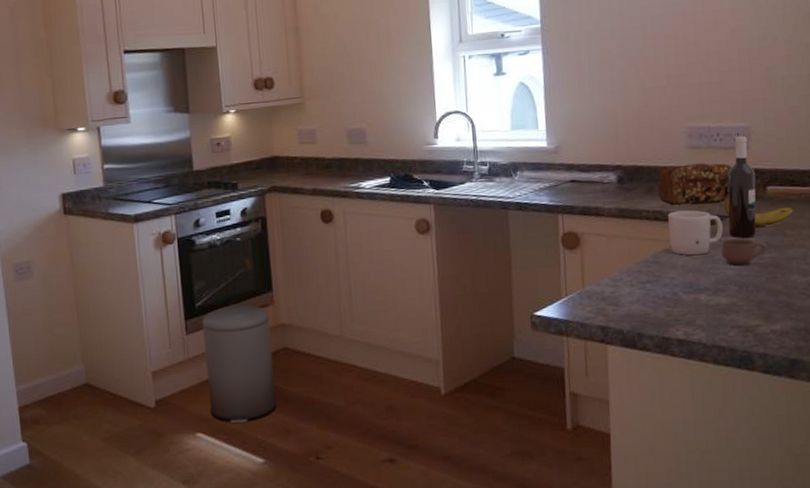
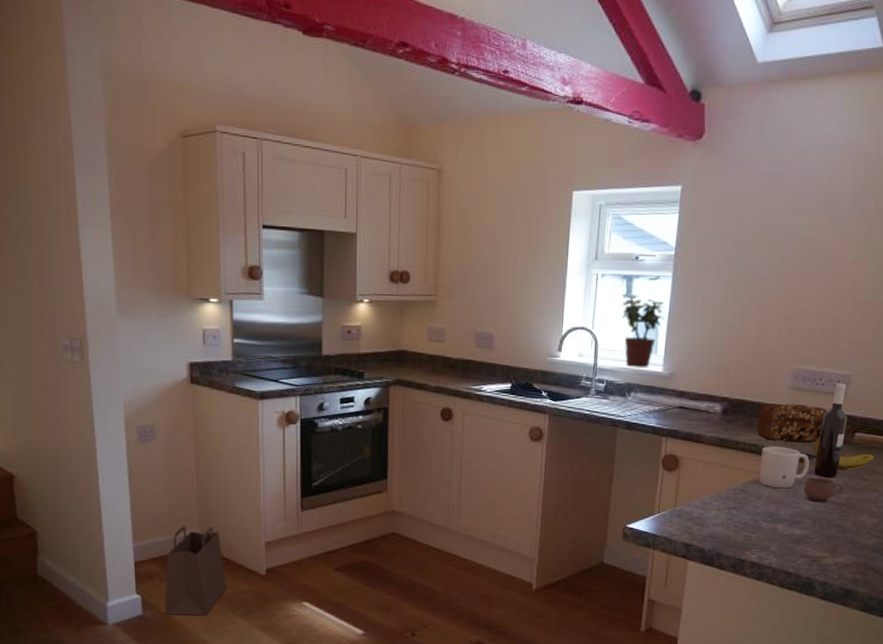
shopping bag: none [51,360,116,462] -> present [165,525,227,616]
pedal bin: present [202,304,276,424] -> none [317,488,381,597]
potted plant: none [495,72,541,147] -> present [622,295,665,369]

